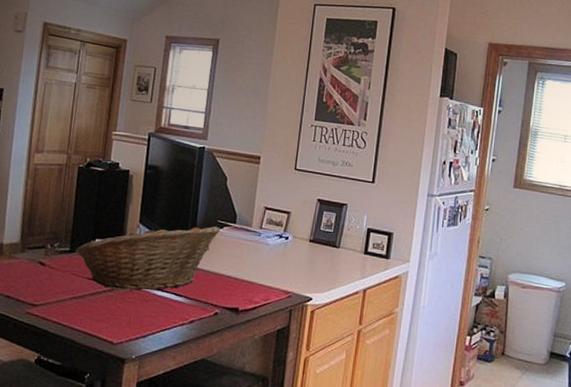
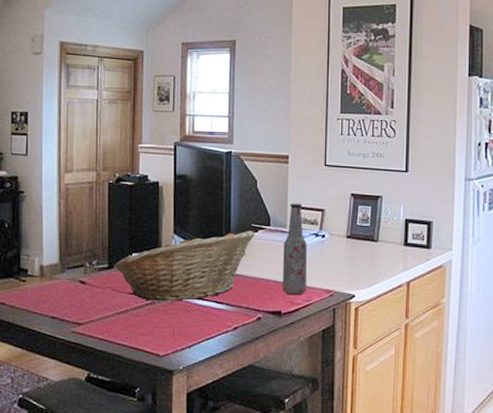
bottle: none [241,203,270,294] -> present [282,203,308,295]

